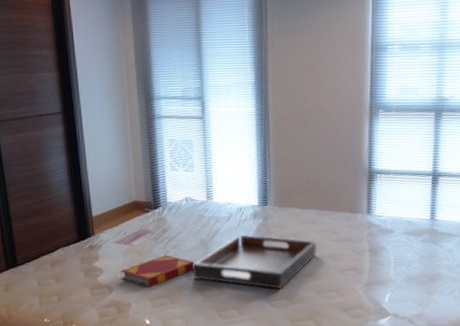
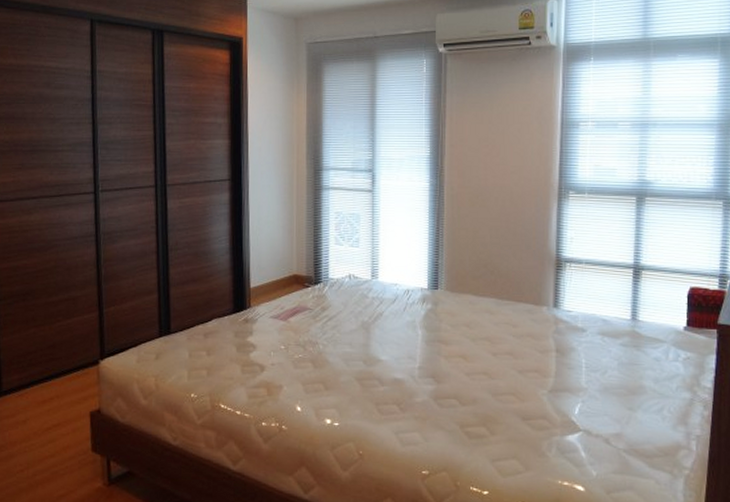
hardback book: present [120,255,194,288] -> none [274,335,353,370]
serving tray: present [193,234,317,289] -> none [352,320,494,385]

